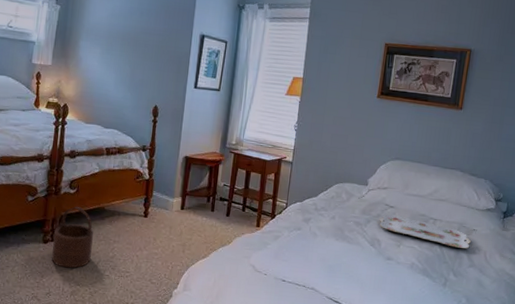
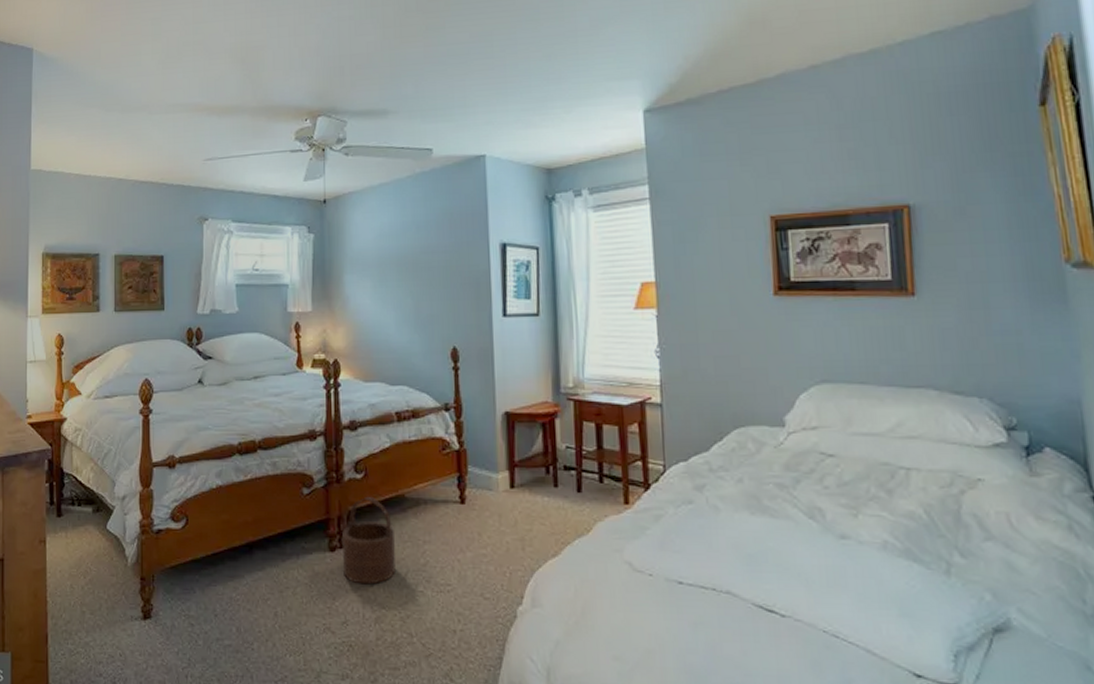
serving tray: present [379,214,472,249] -> none [814,468,979,511]

